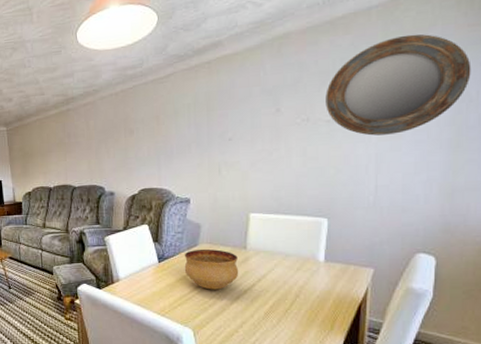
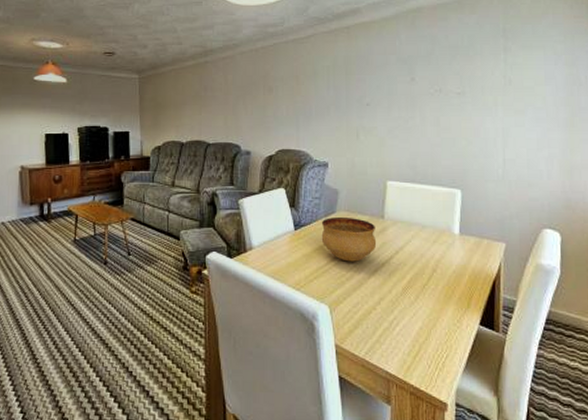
home mirror: present [326,34,472,136] -> none [456,20,580,110]

